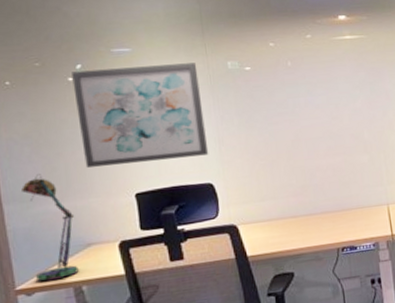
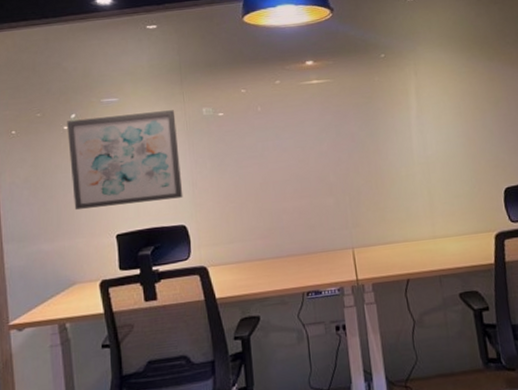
desk lamp: present [21,174,79,282] -> none [19,215,64,318]

